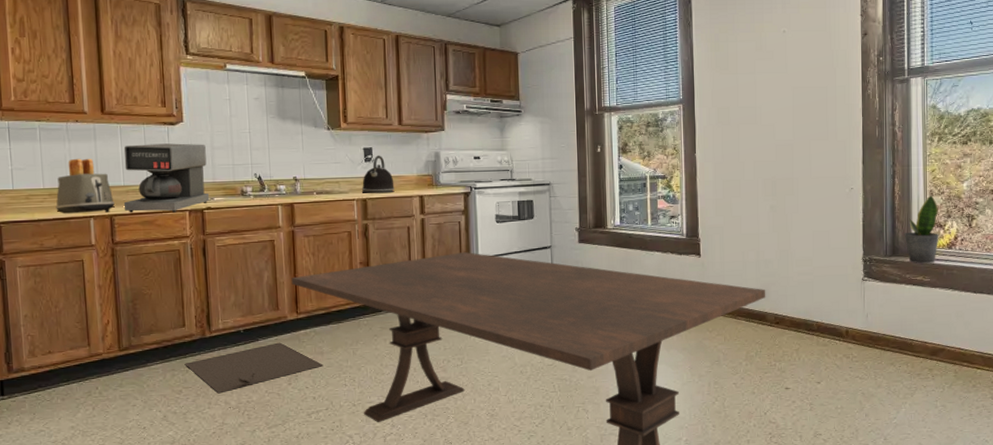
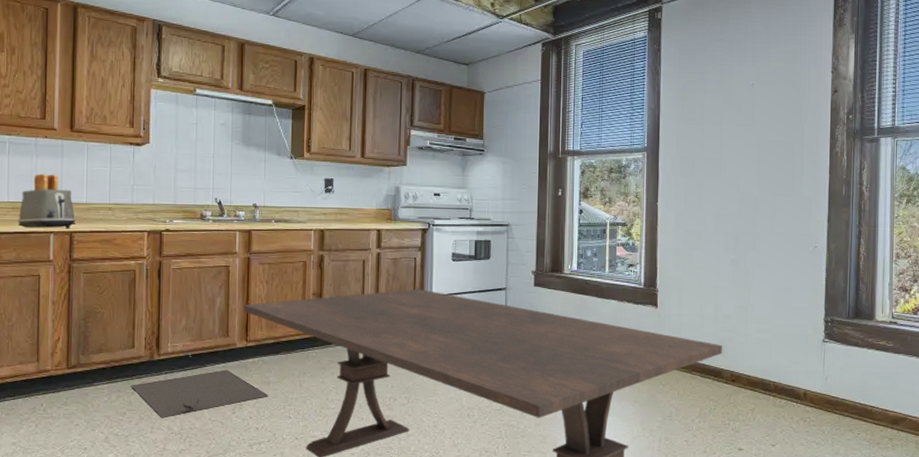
coffee maker: present [123,143,210,213] -> none [84,163,169,233]
kettle: present [361,155,395,194] -> none [319,187,353,226]
potted plant: present [904,194,939,264] -> none [868,257,905,329]

